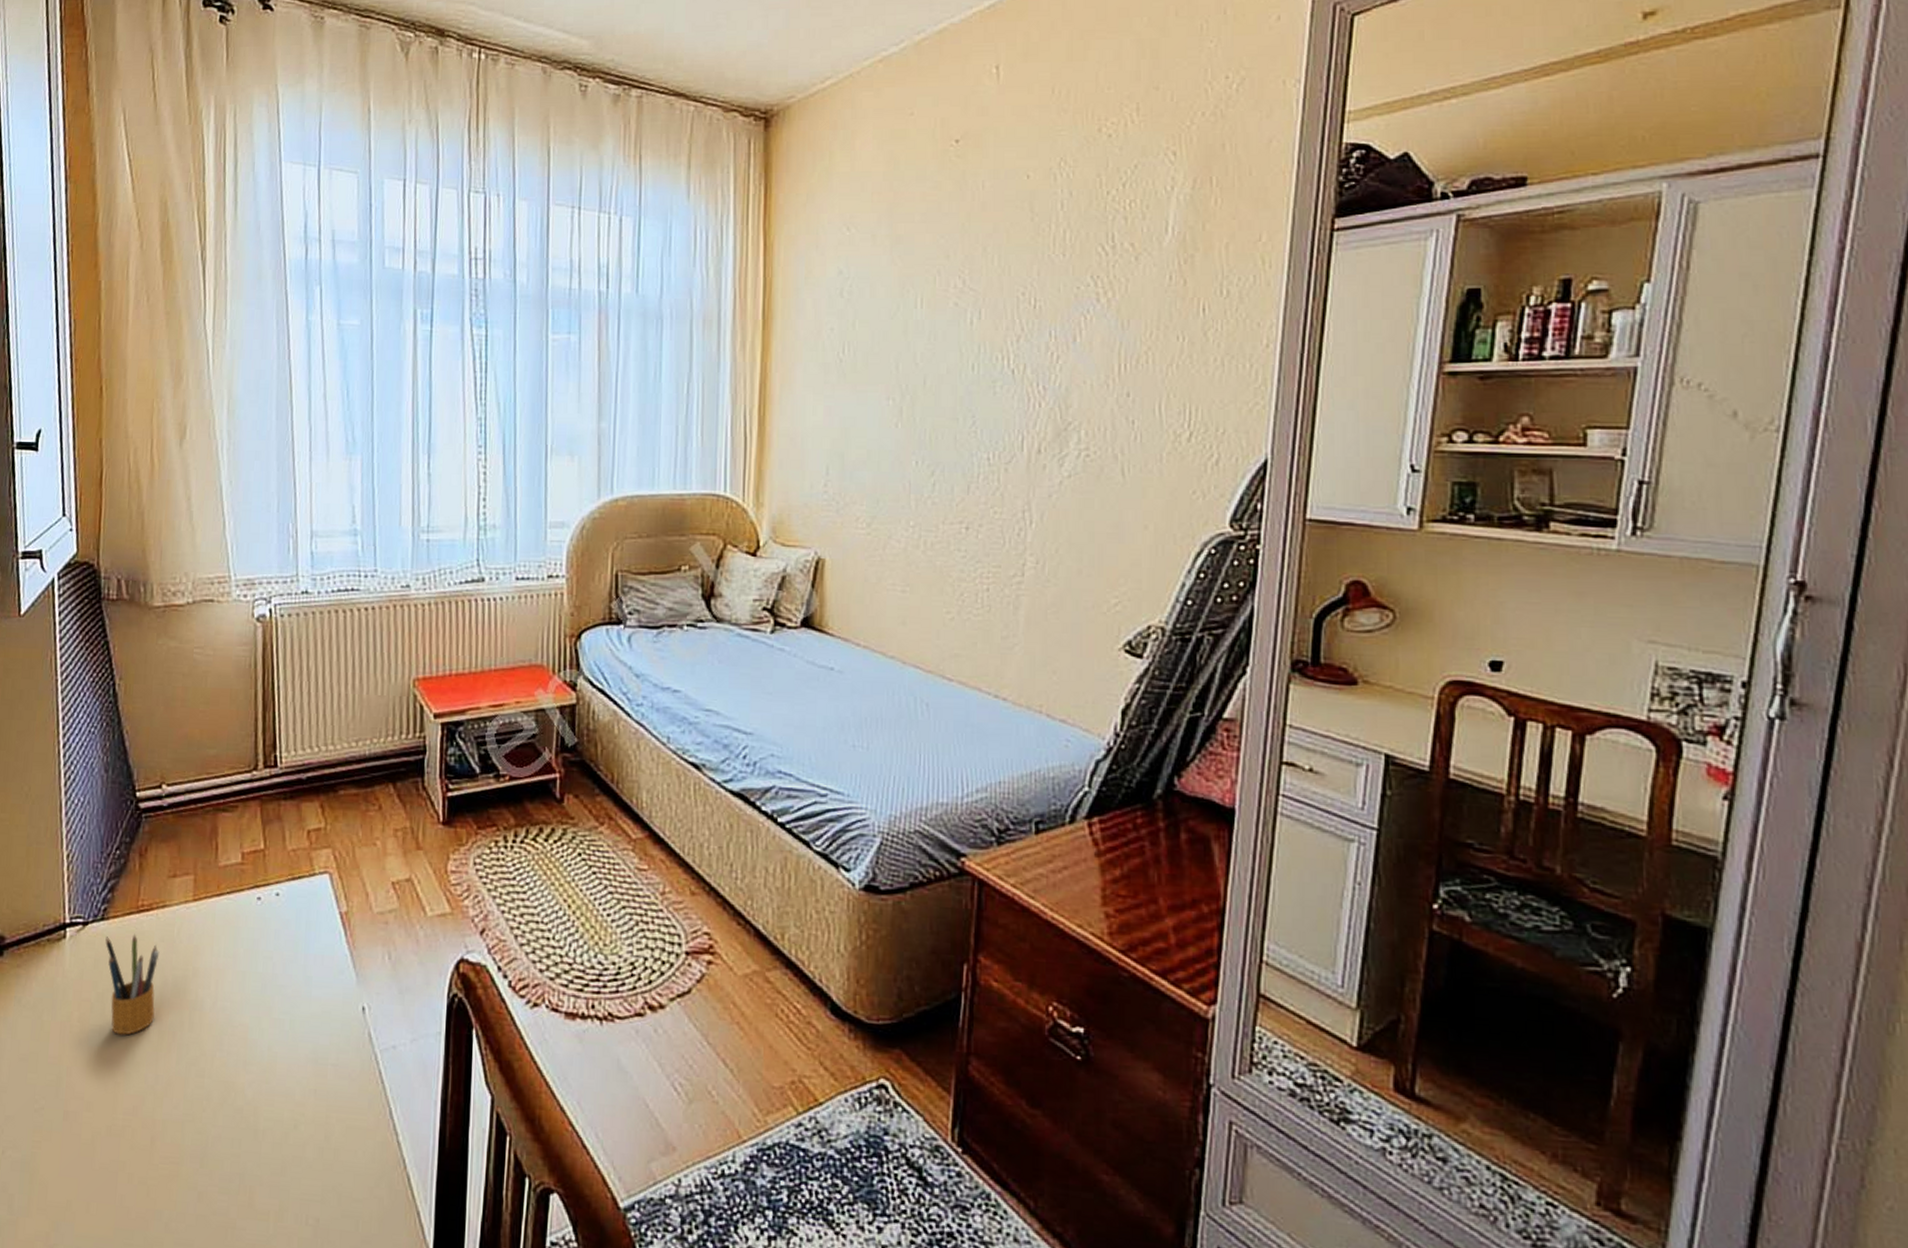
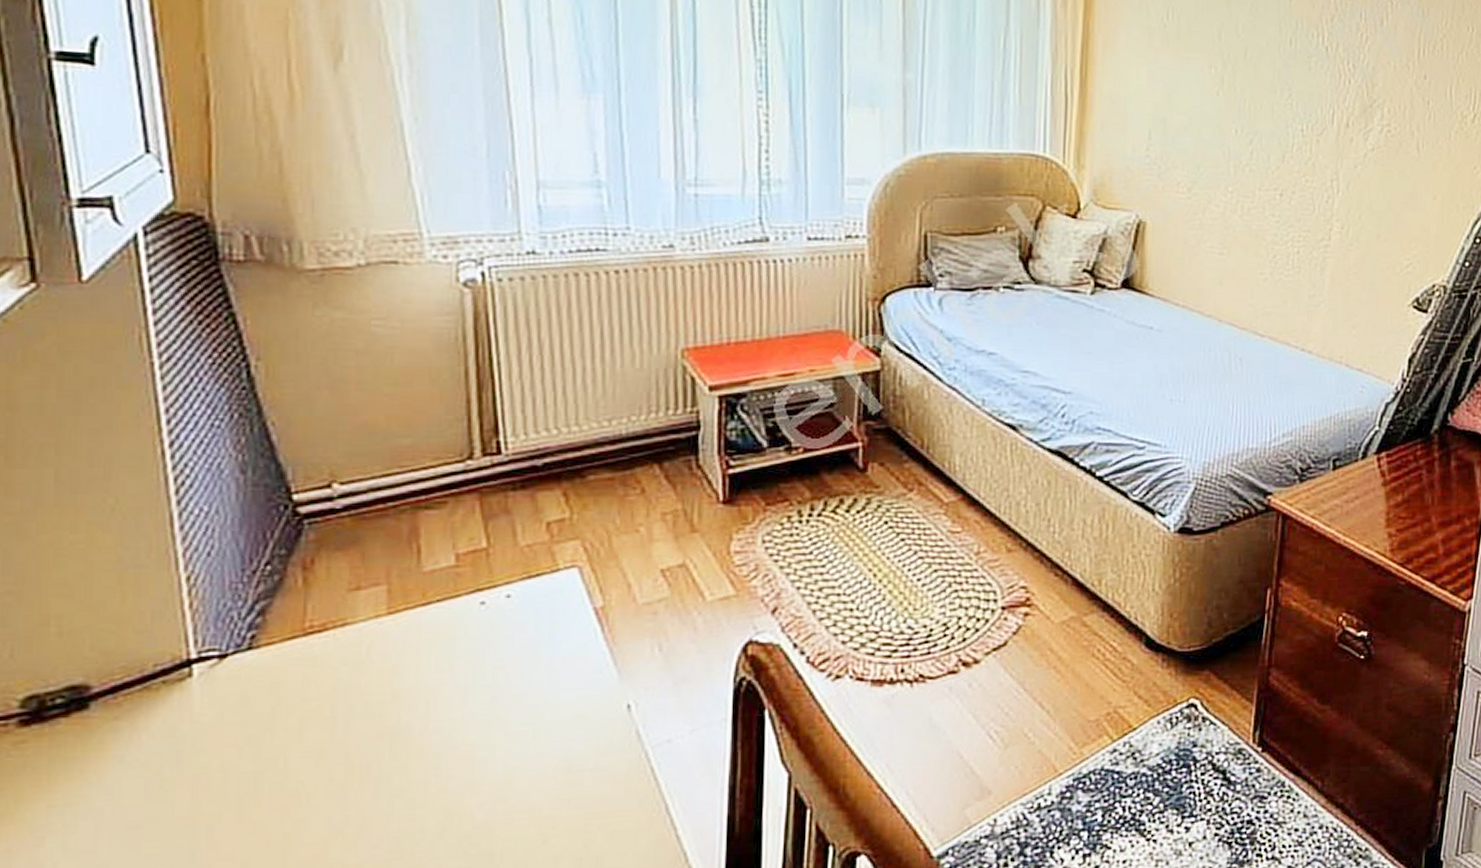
pencil box: present [105,933,160,1035] -> none [256,660,341,779]

